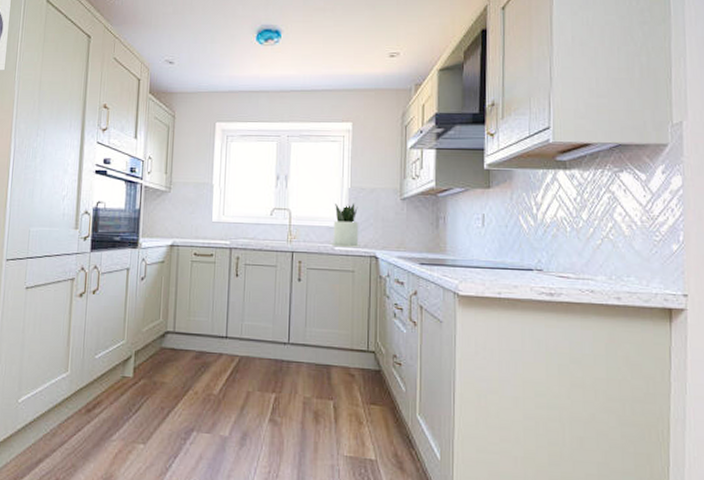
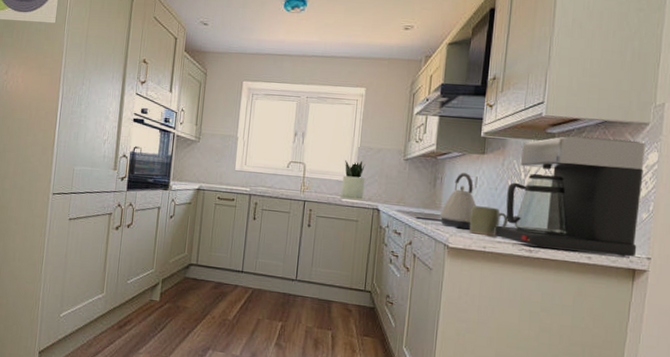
kettle: none [445,210,485,274] -> present [439,173,476,230]
mug: none [479,246,523,280] -> present [469,205,508,236]
coffee maker: none [510,162,671,295] -> present [495,136,647,257]

